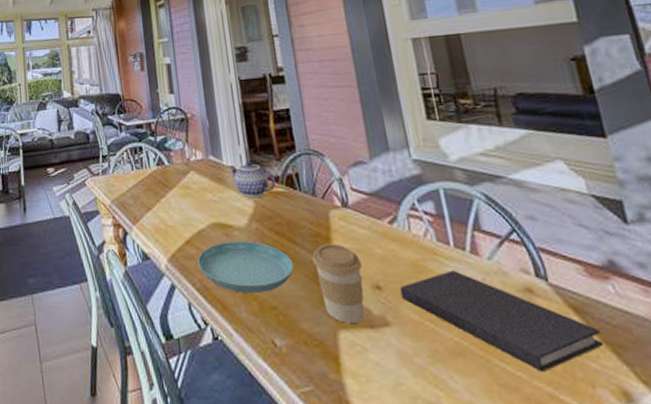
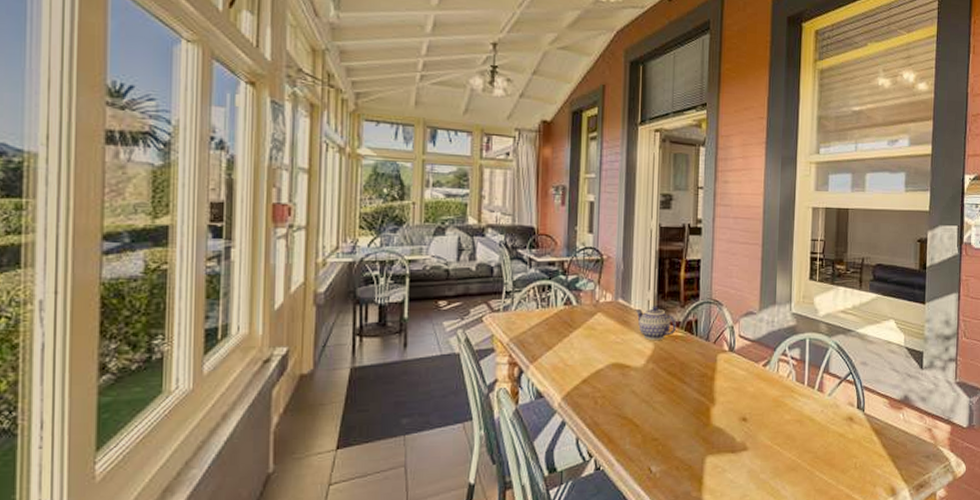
saucer: present [198,241,294,294] -> none [592,380,679,428]
coffee cup: present [312,243,365,323] -> none [696,383,736,450]
diary: present [399,270,603,372] -> none [760,404,889,479]

